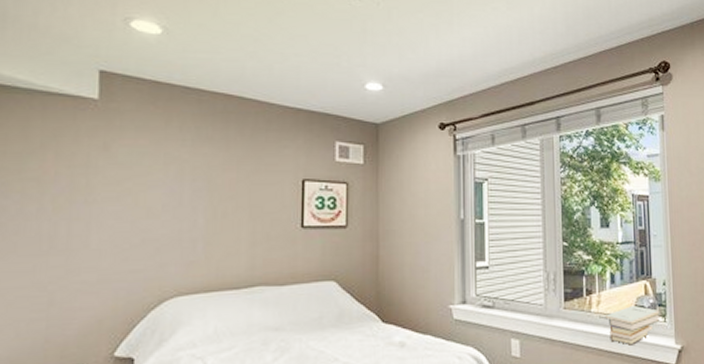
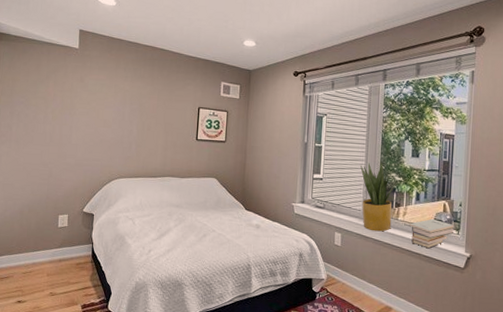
planter: none [536,235,586,332] -> present [359,160,397,232]

